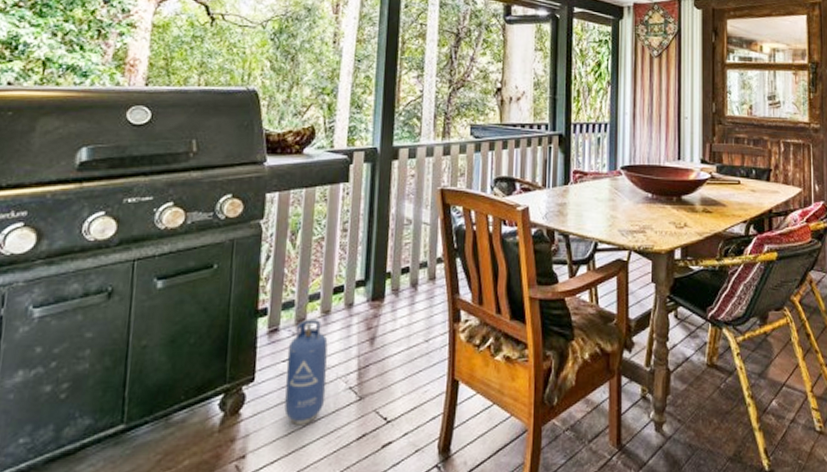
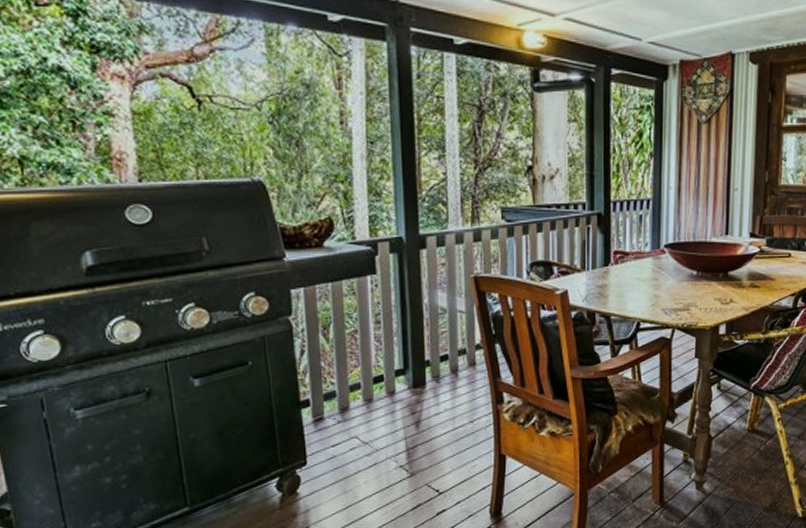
gas cylinder: present [284,318,328,426] -> none [335,407,378,501]

